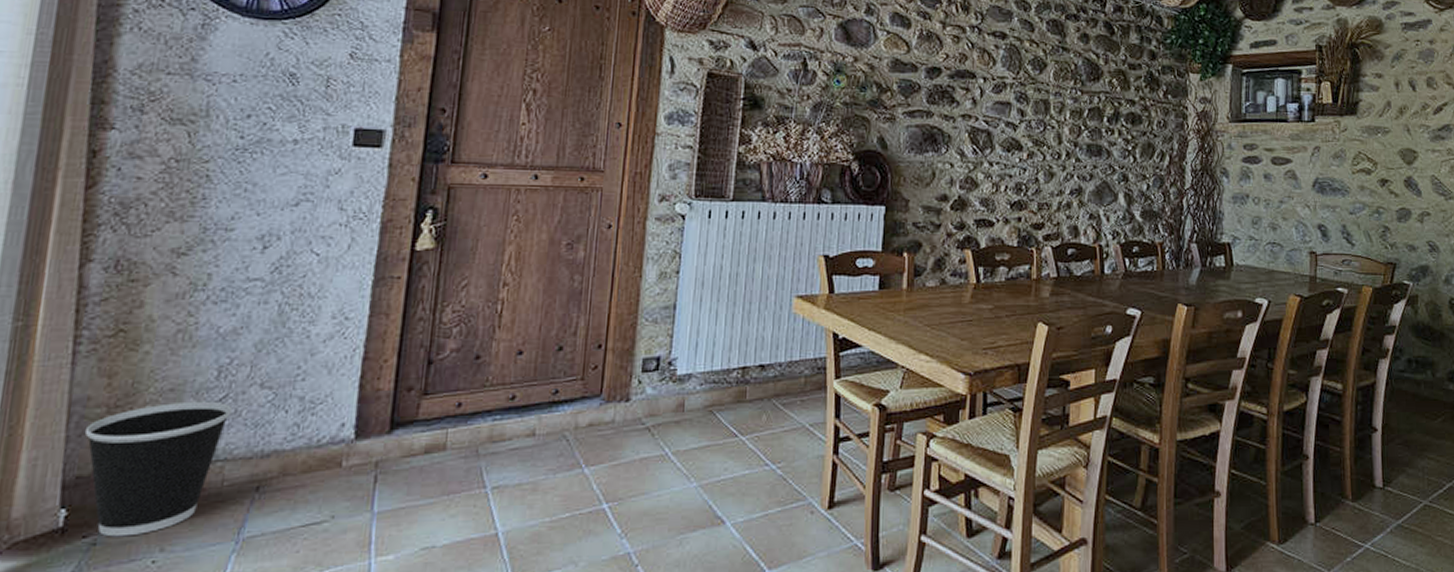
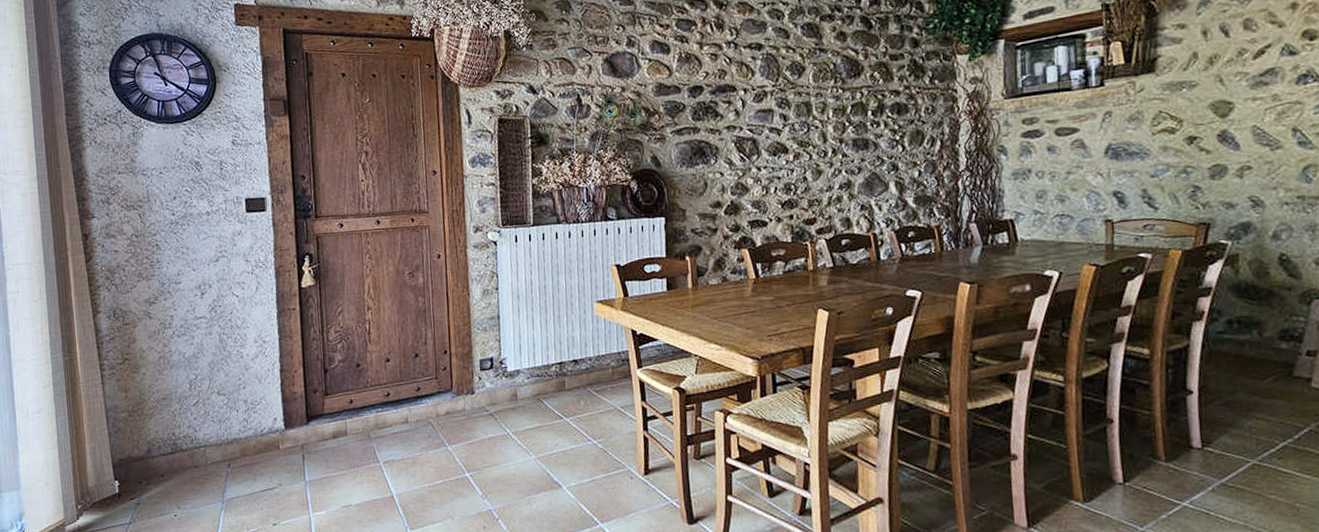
wastebasket: present [84,401,233,537] -> none [118,405,204,499]

